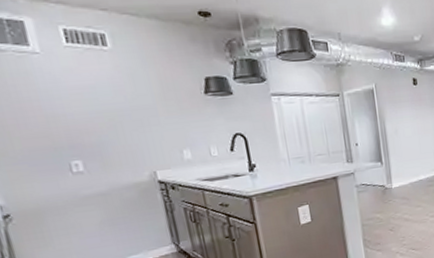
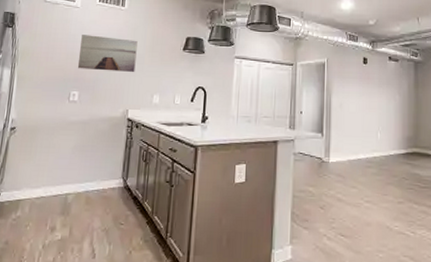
wall art: none [58,88,150,133] -> present [77,35,138,72]

